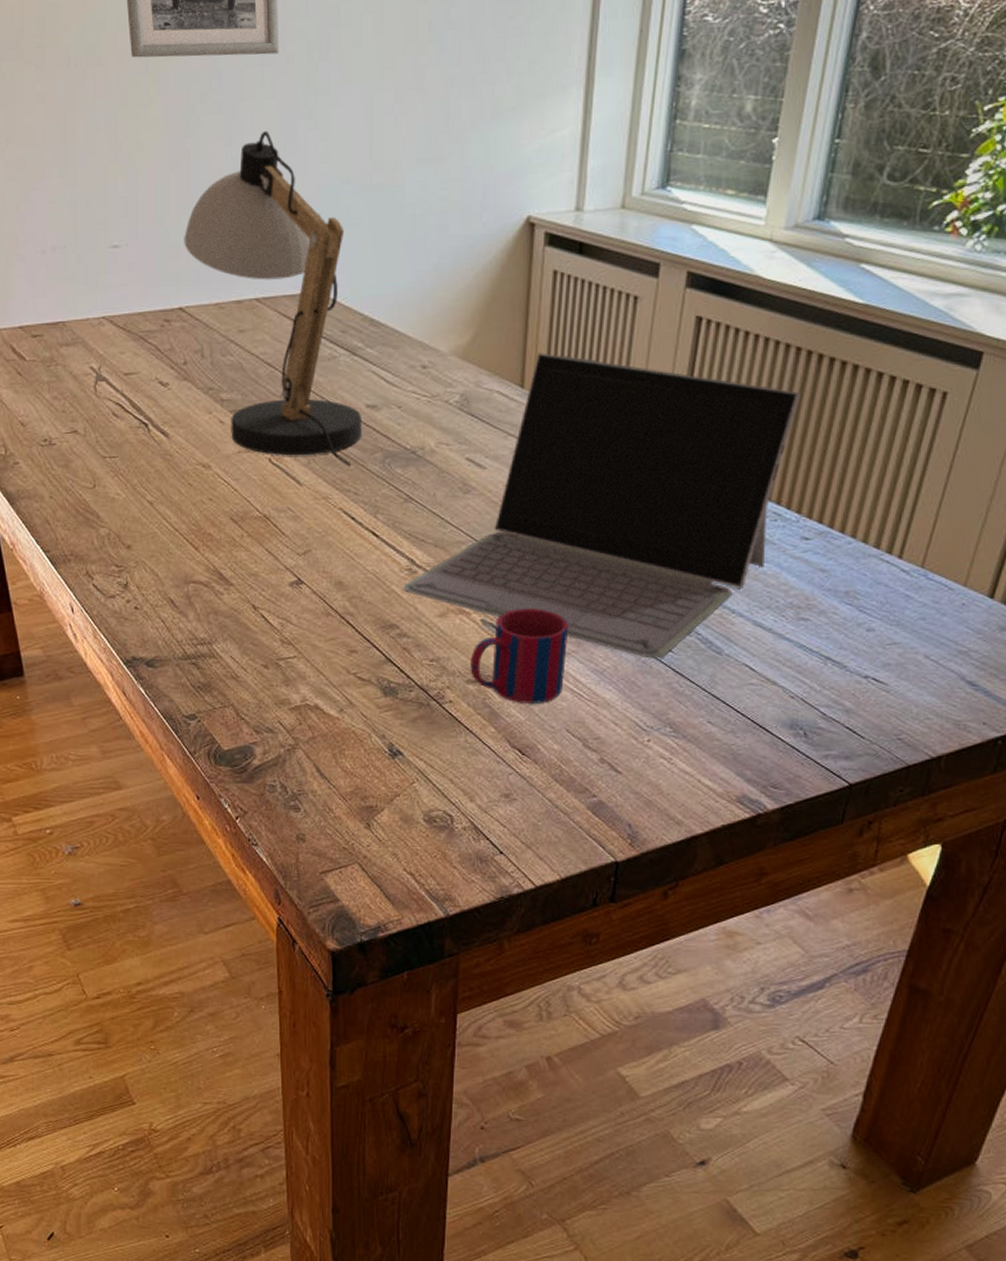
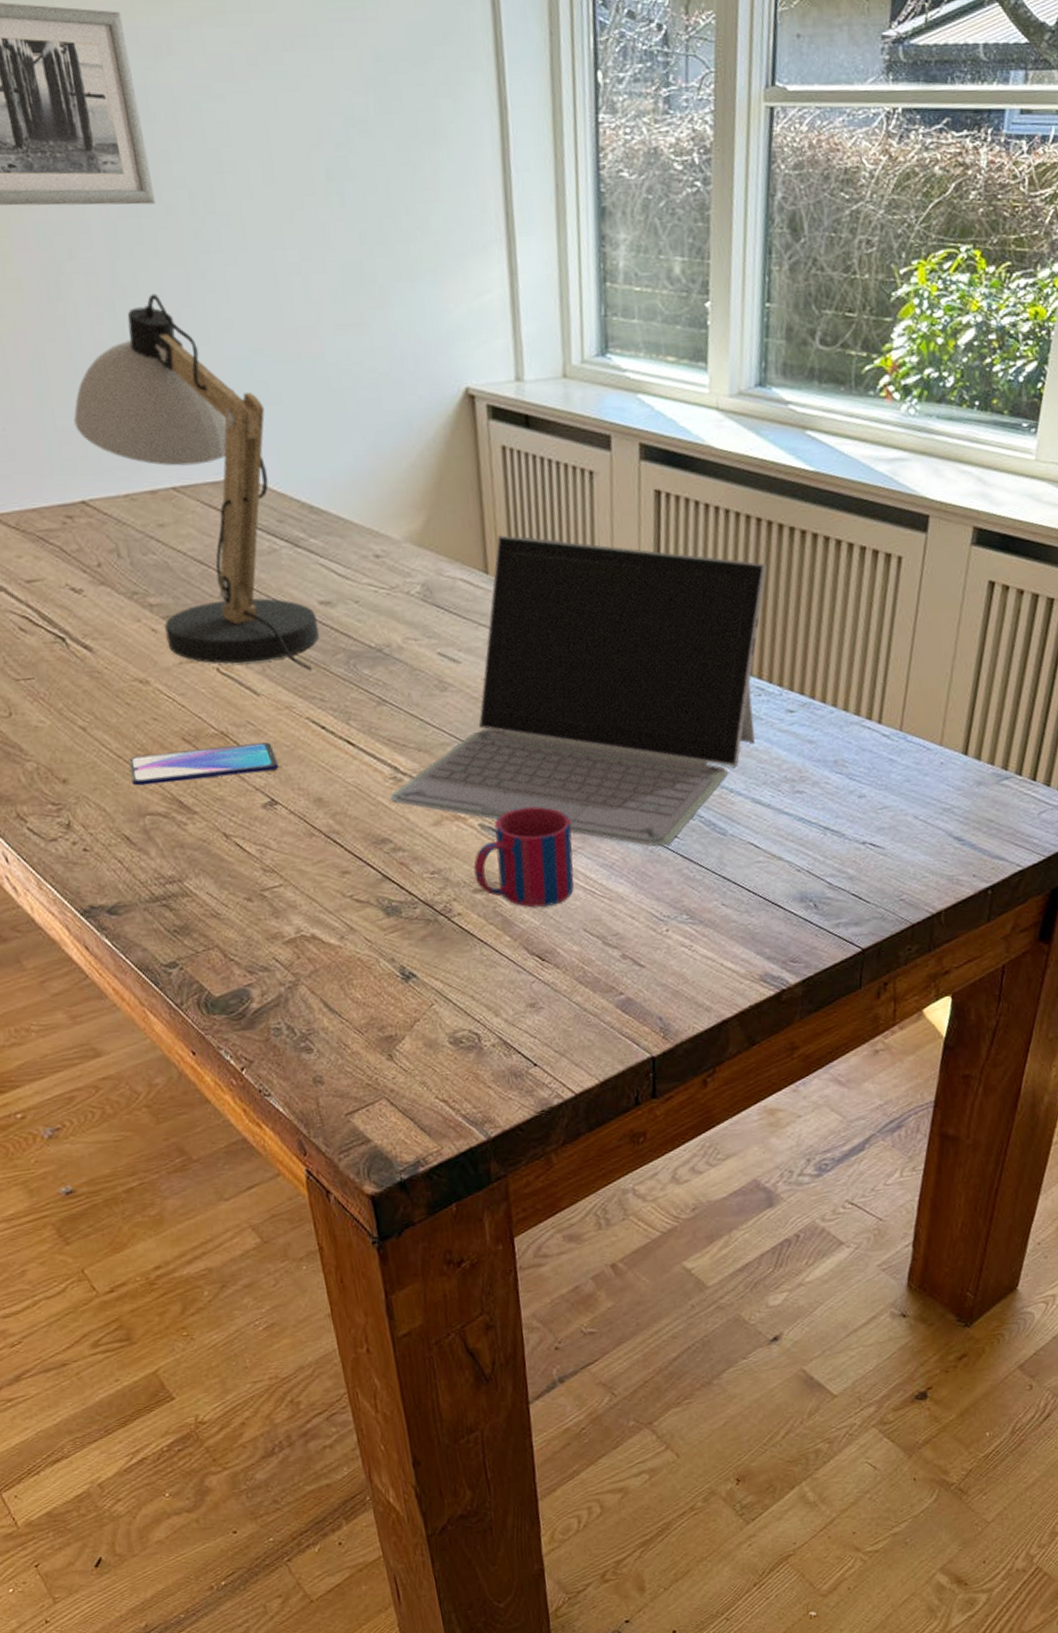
smartphone: none [184,528,308,557] -> present [129,742,278,786]

